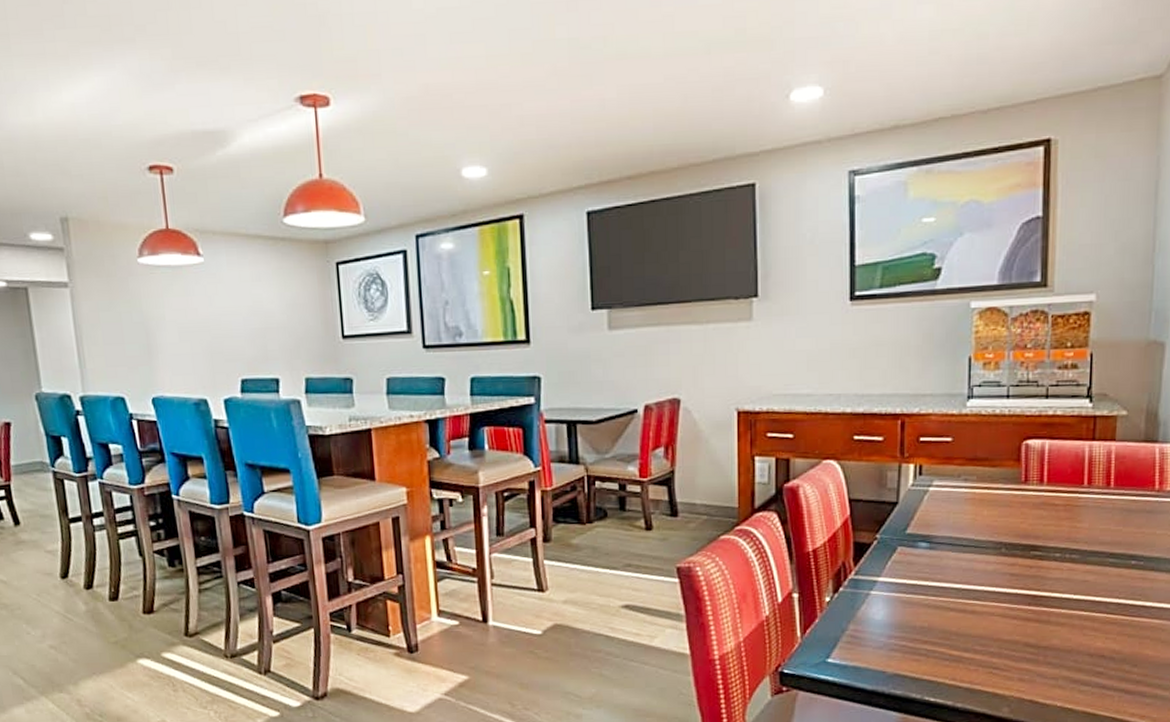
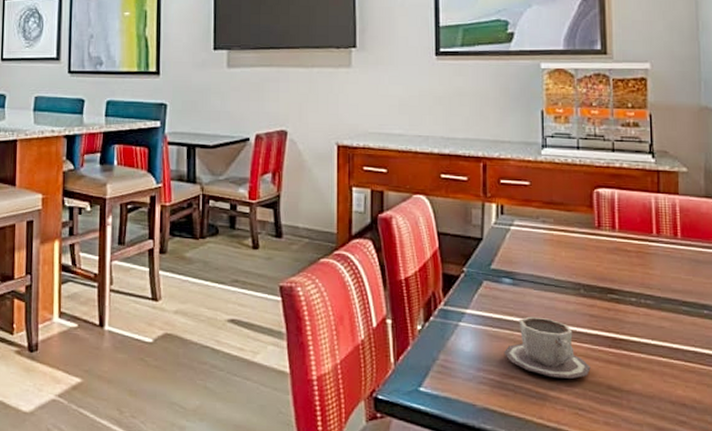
cup: none [917,579,1008,639] -> present [503,316,591,379]

